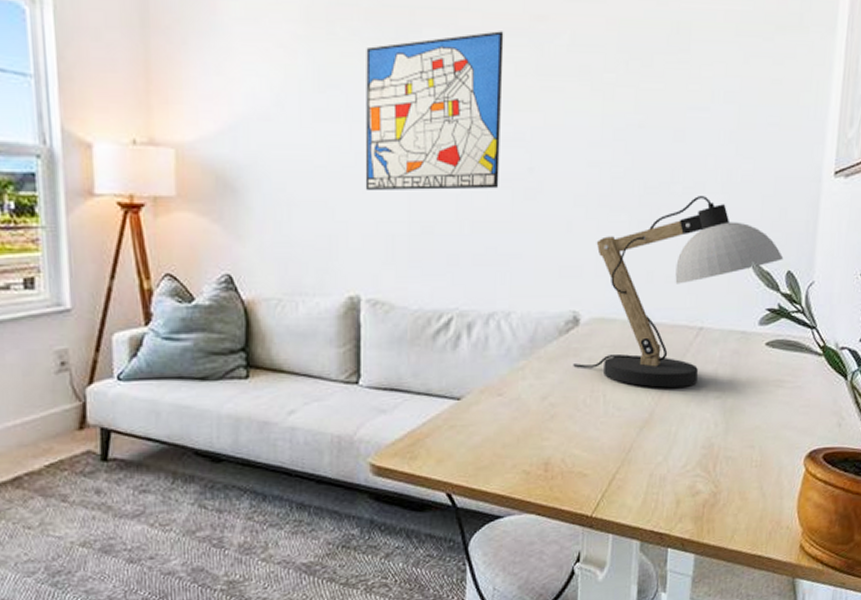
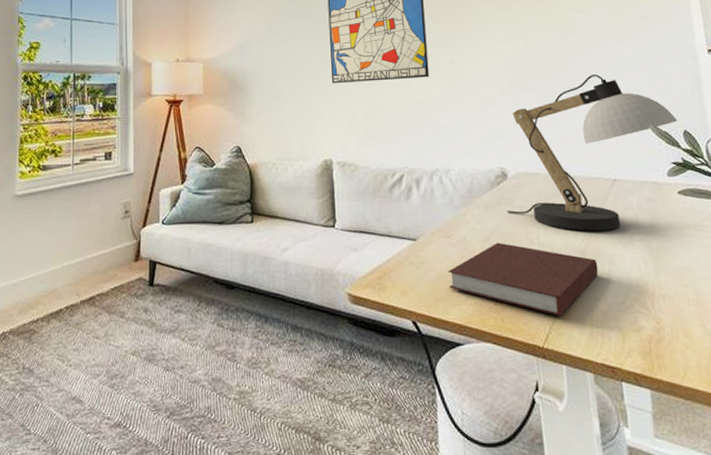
notebook: none [494,401,665,483] -> present [448,242,599,317]

